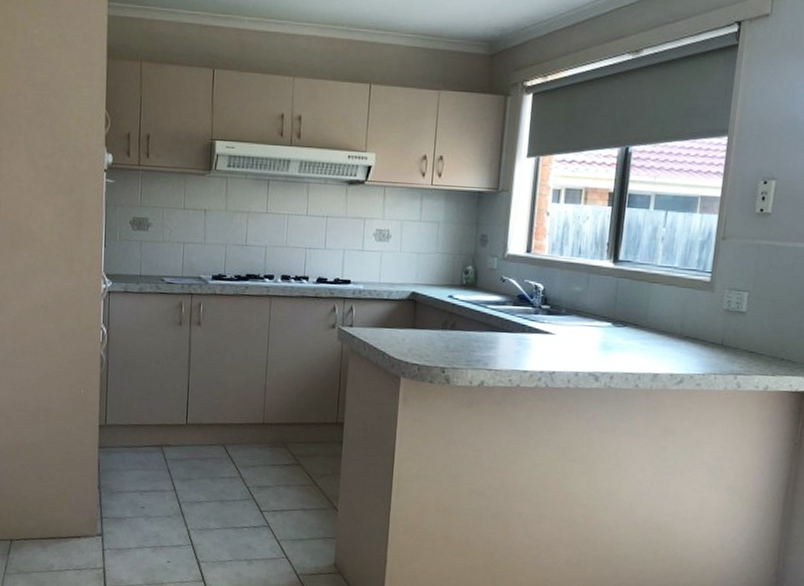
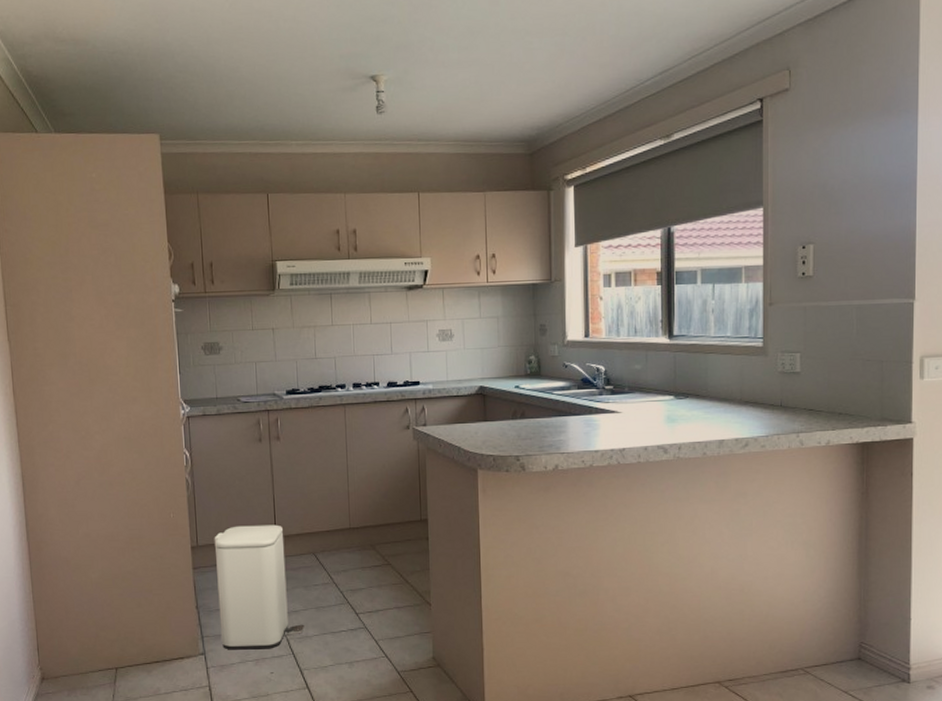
pedal bin: none [120,408,207,538] -> present [214,524,305,650]

